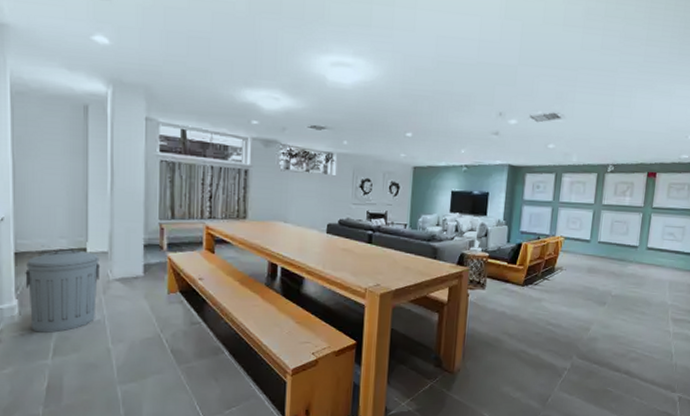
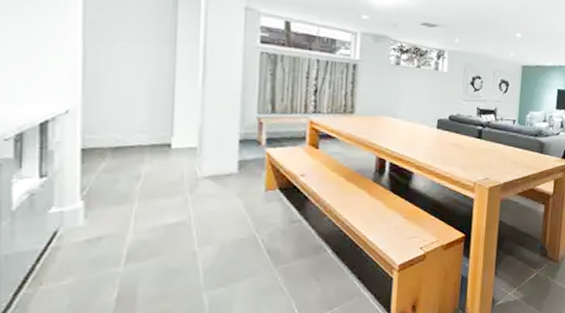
trash can: present [25,248,100,333] -> none [93,144,187,237]

